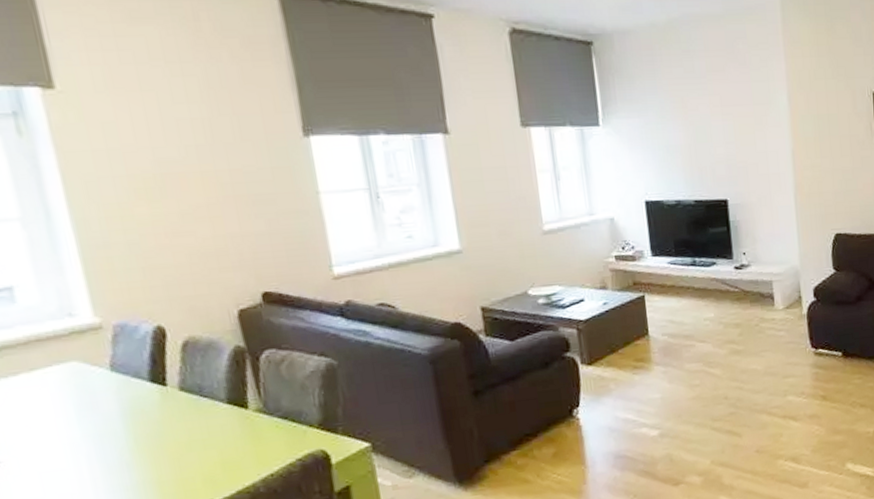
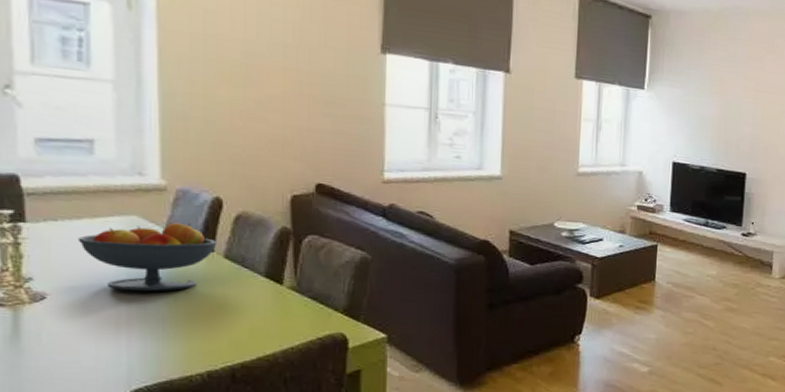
fruit bowl: none [18,360,169,445] -> present [78,222,217,292]

